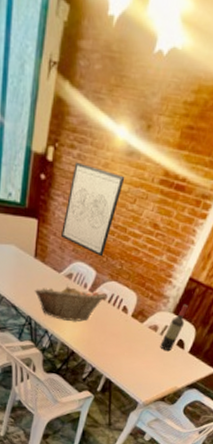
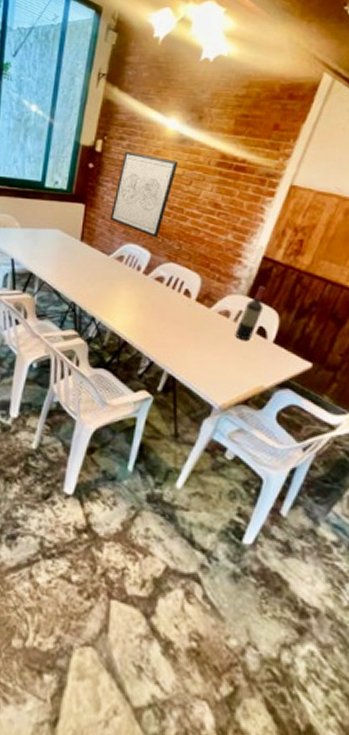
fruit basket: present [34,284,106,322] -> none [79,267,164,308]

